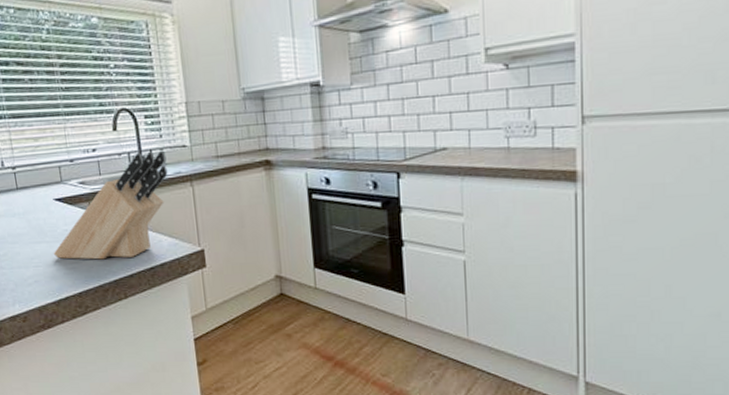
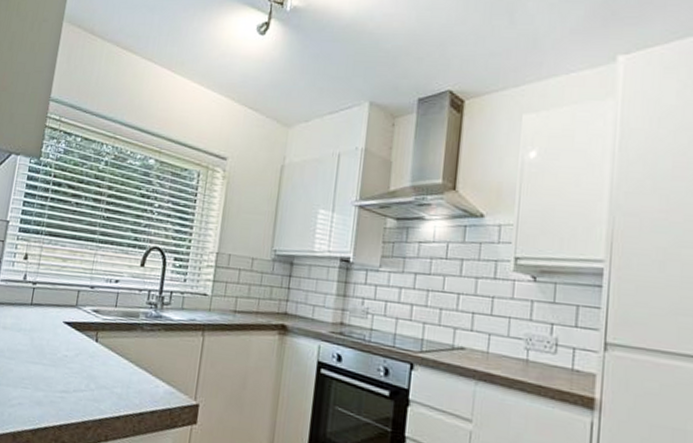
knife block: present [53,150,168,260] -> none [46,291,185,398]

